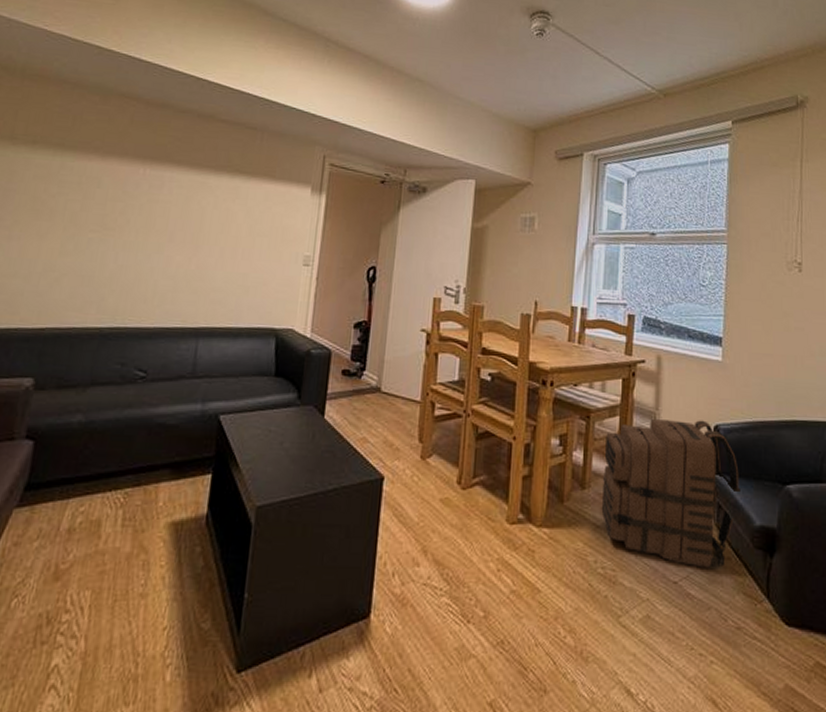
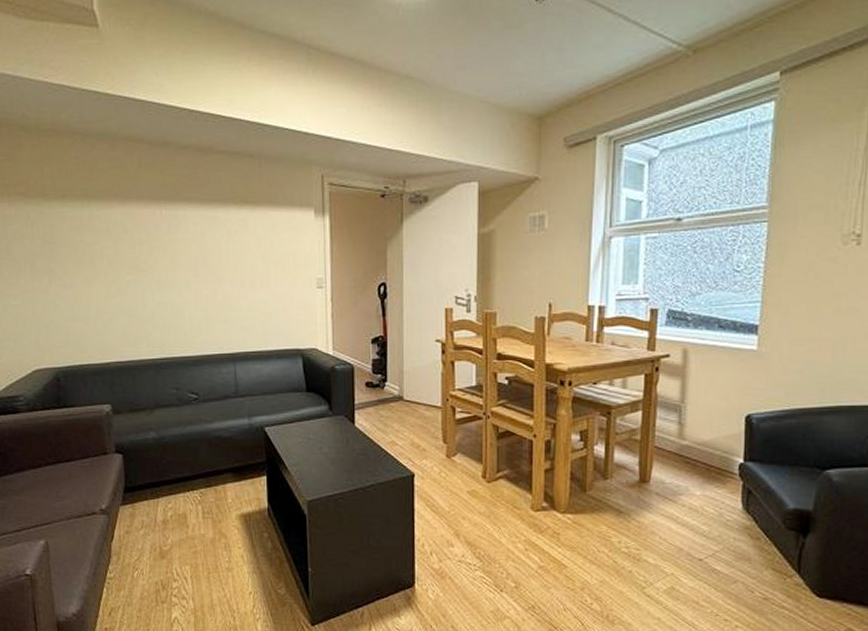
backpack: present [601,419,741,568] -> none [624,411,773,547]

